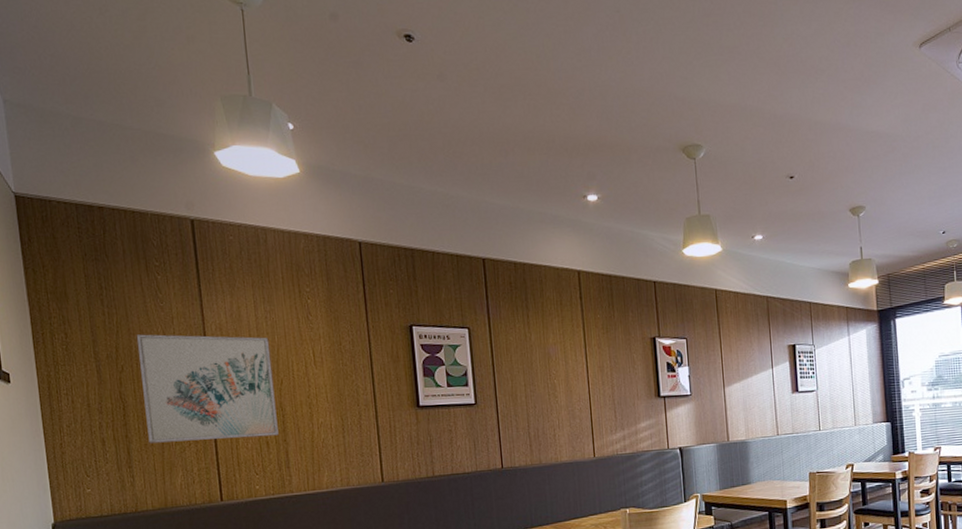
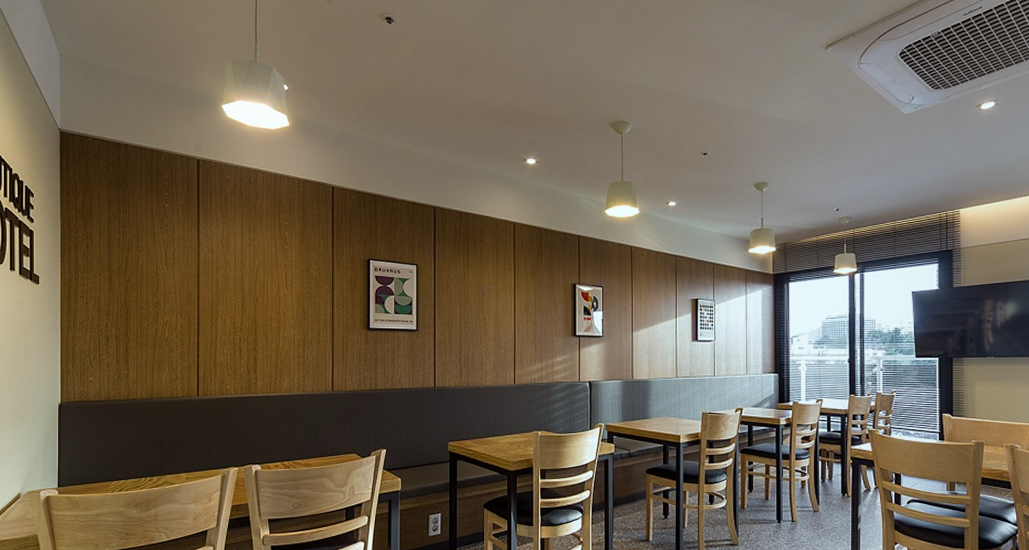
wall art: present [136,334,279,444] -> none [143,251,250,344]

